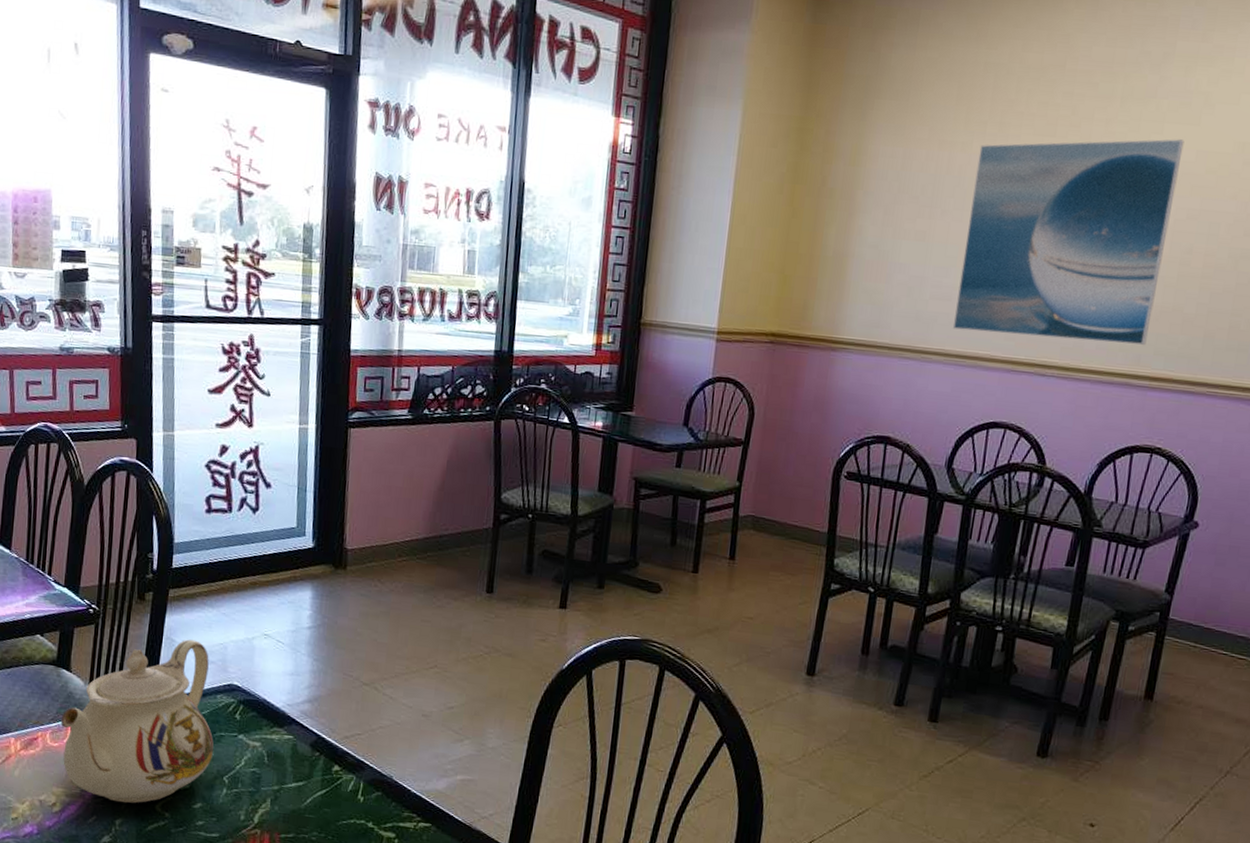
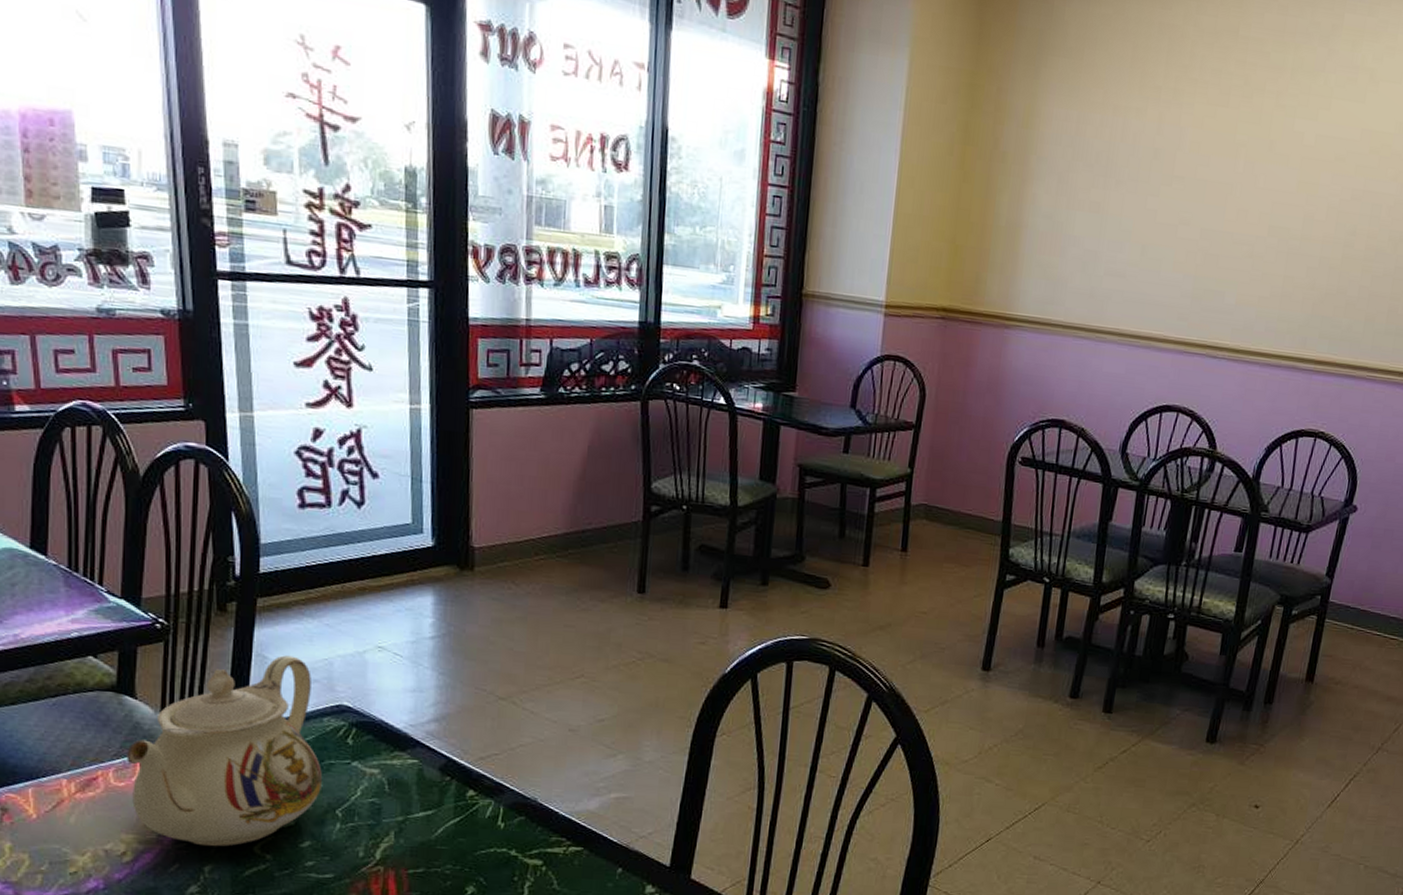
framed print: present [952,139,1184,346] -> none [1126,112,1350,328]

